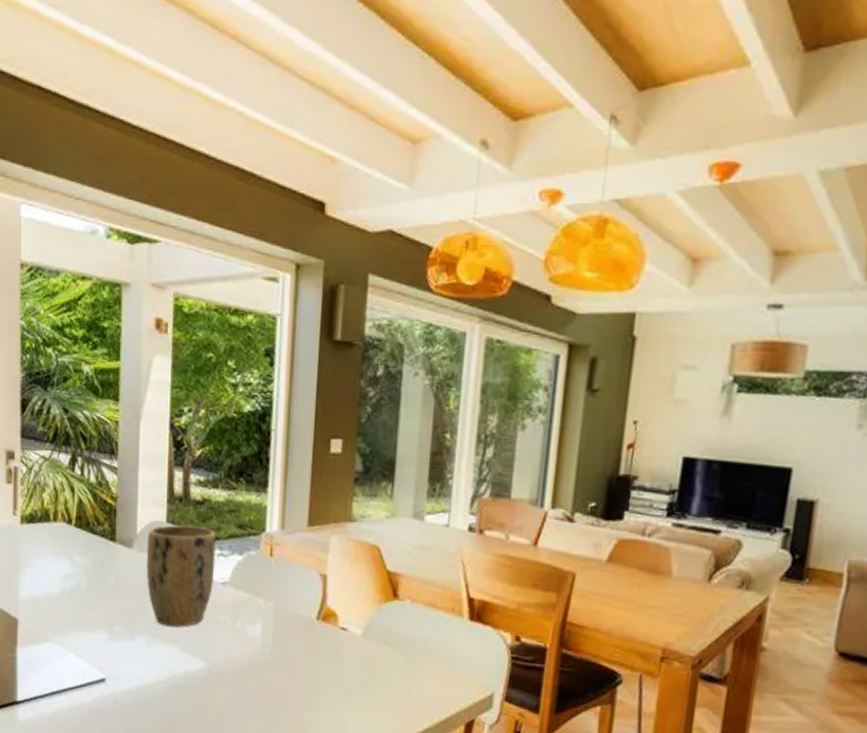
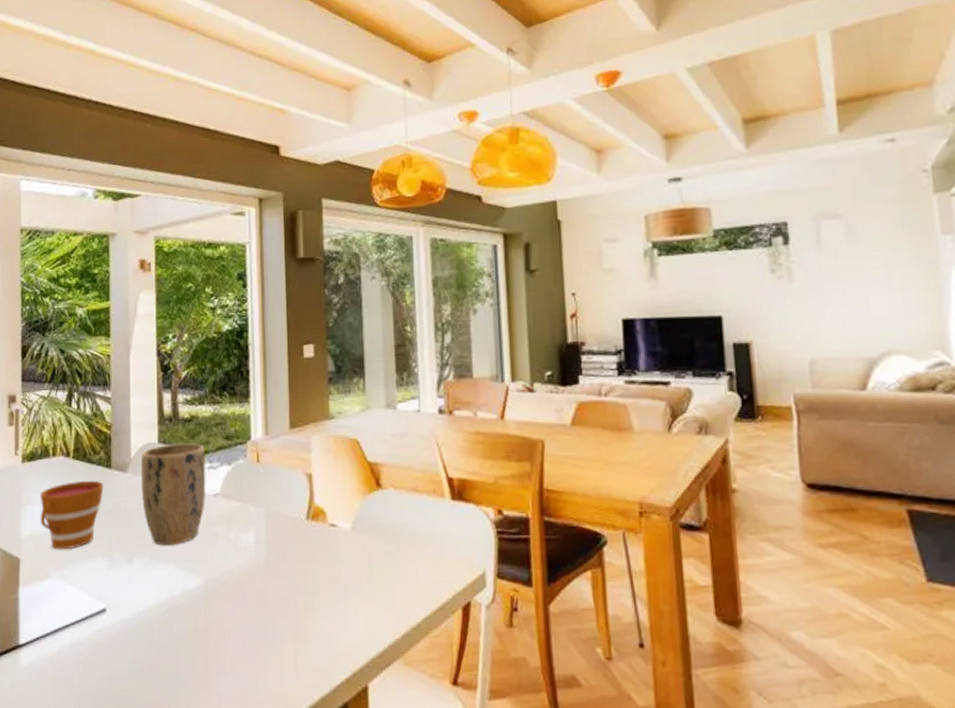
cup: none [39,550,107,617] -> present [40,480,104,550]

